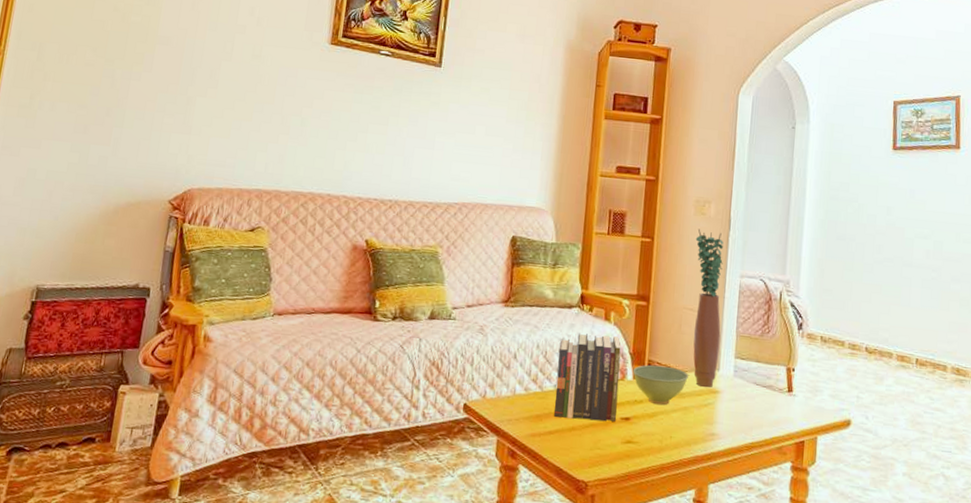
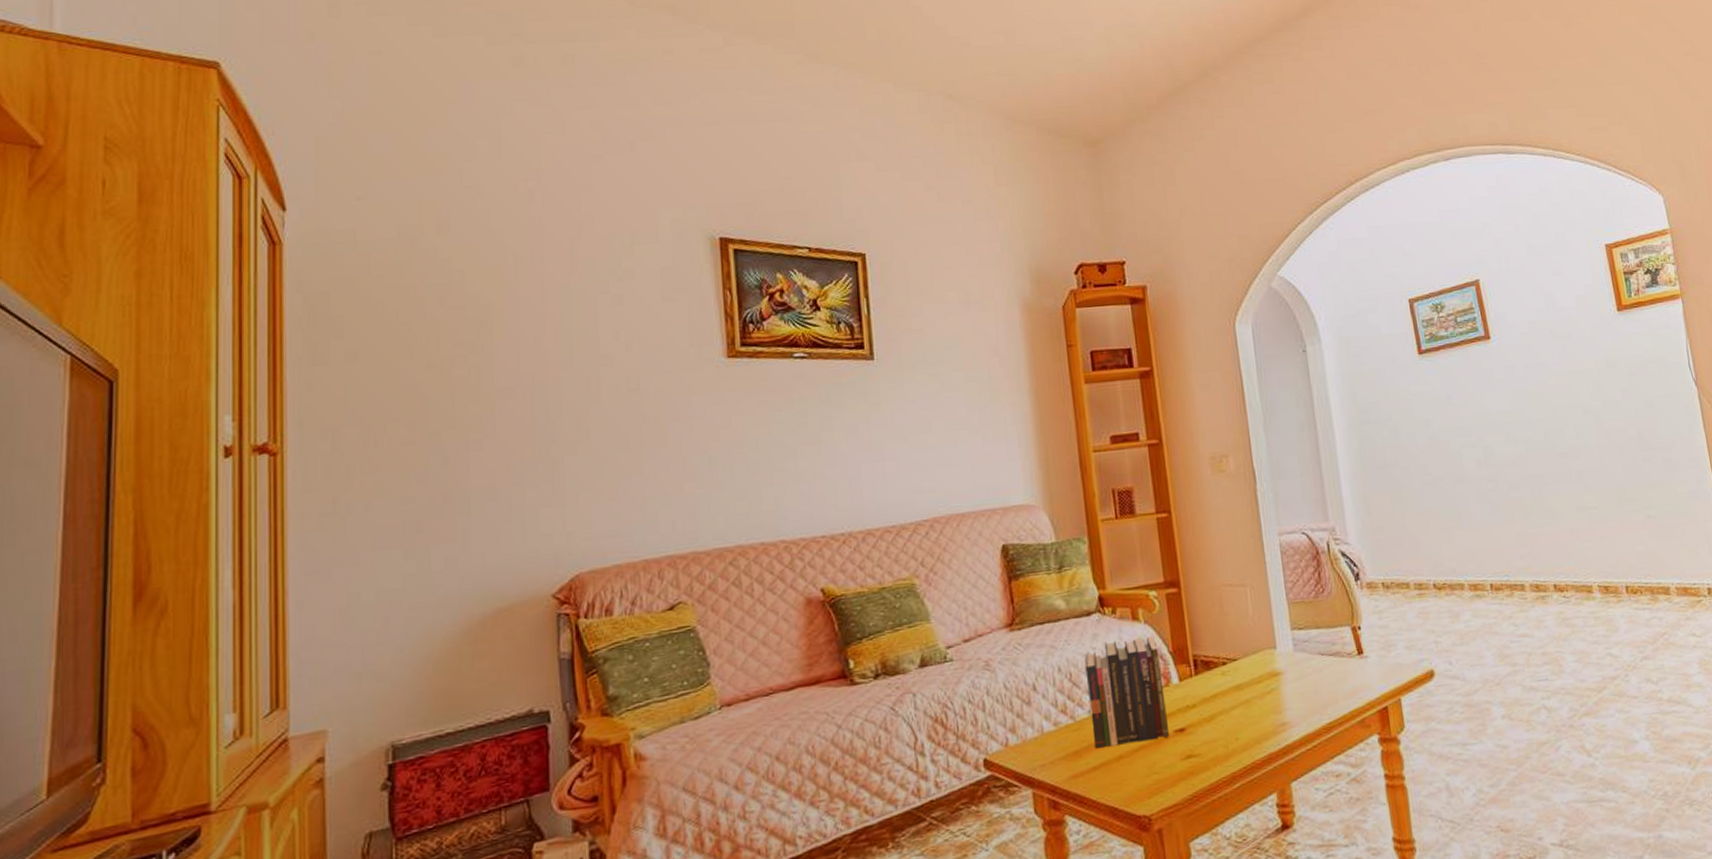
bowl: present [632,364,689,405] -> none [1177,657,1243,706]
vase: present [693,229,723,387] -> none [1219,488,1274,672]

